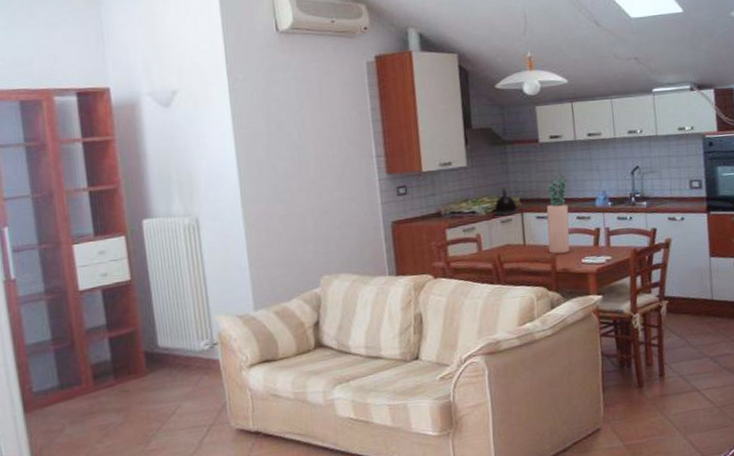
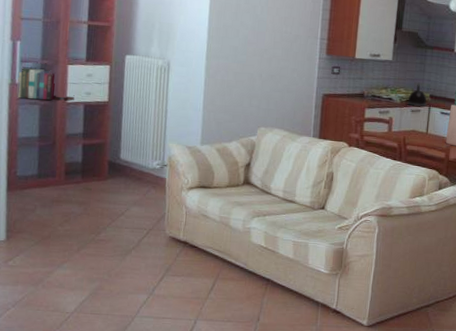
books: none [12,255,88,297] -> present [17,67,75,102]

